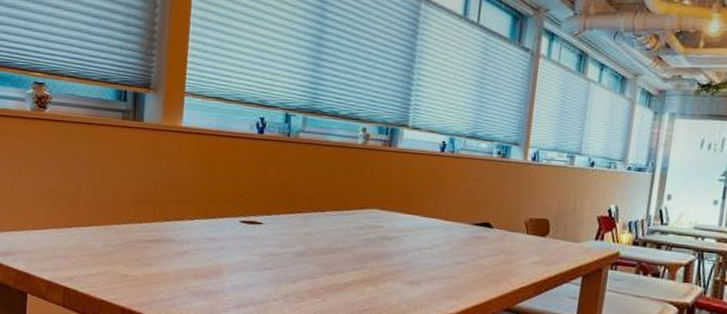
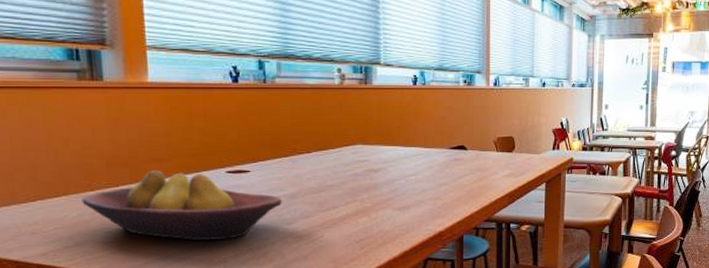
fruit bowl: none [109,211,290,289] -> present [81,170,282,241]

